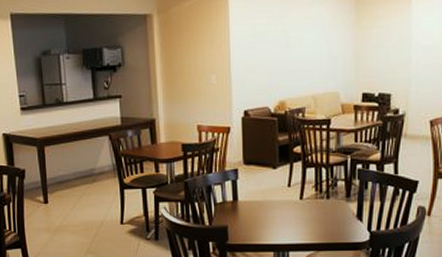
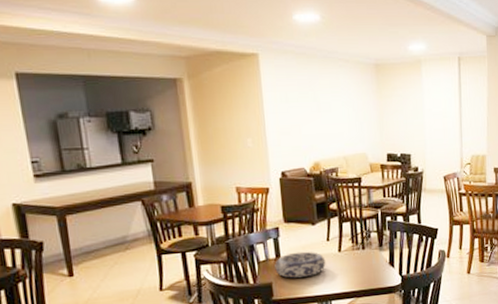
decorative bowl: none [231,196,285,223] -> present [275,251,326,278]

